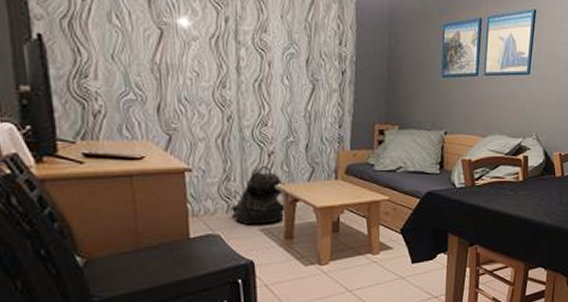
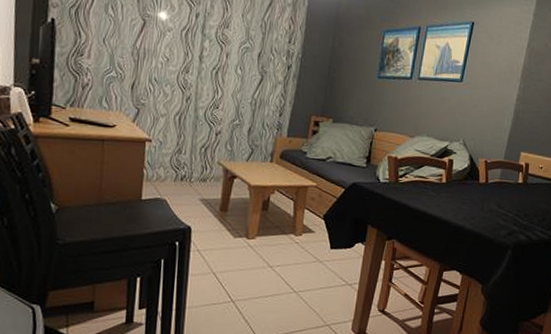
backpack: present [230,167,287,225] -> none [177,144,226,196]

